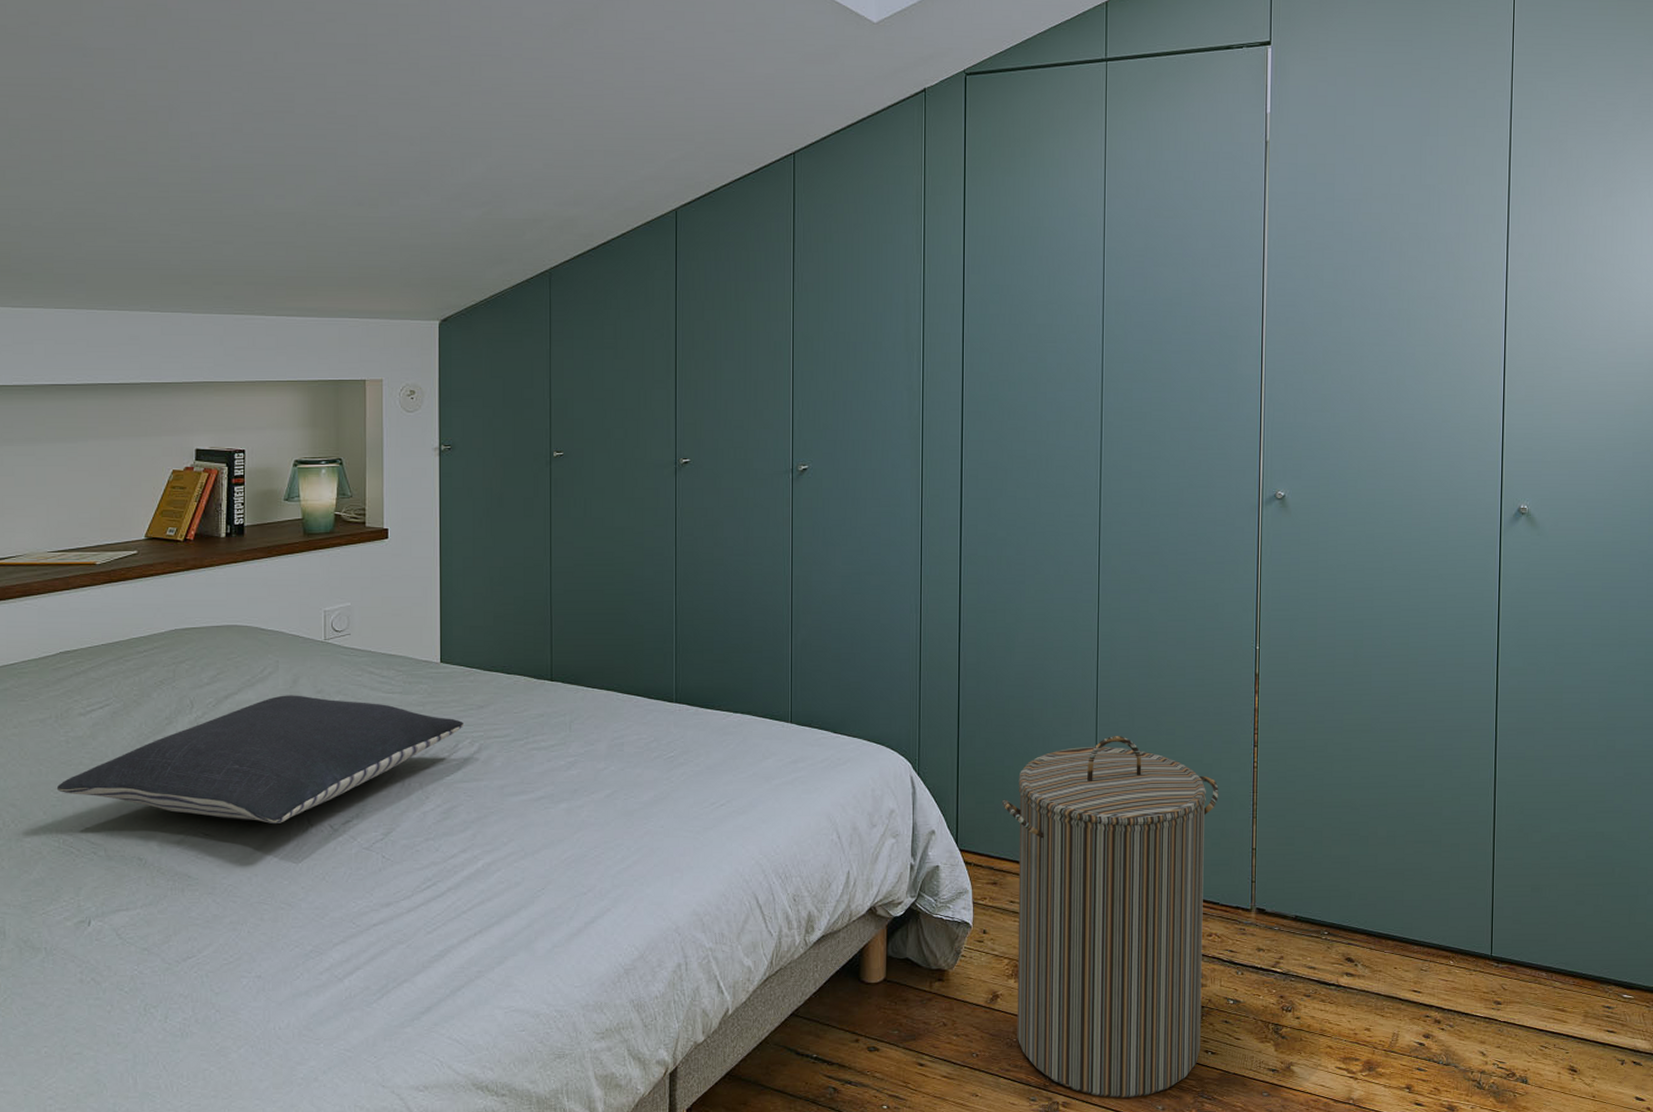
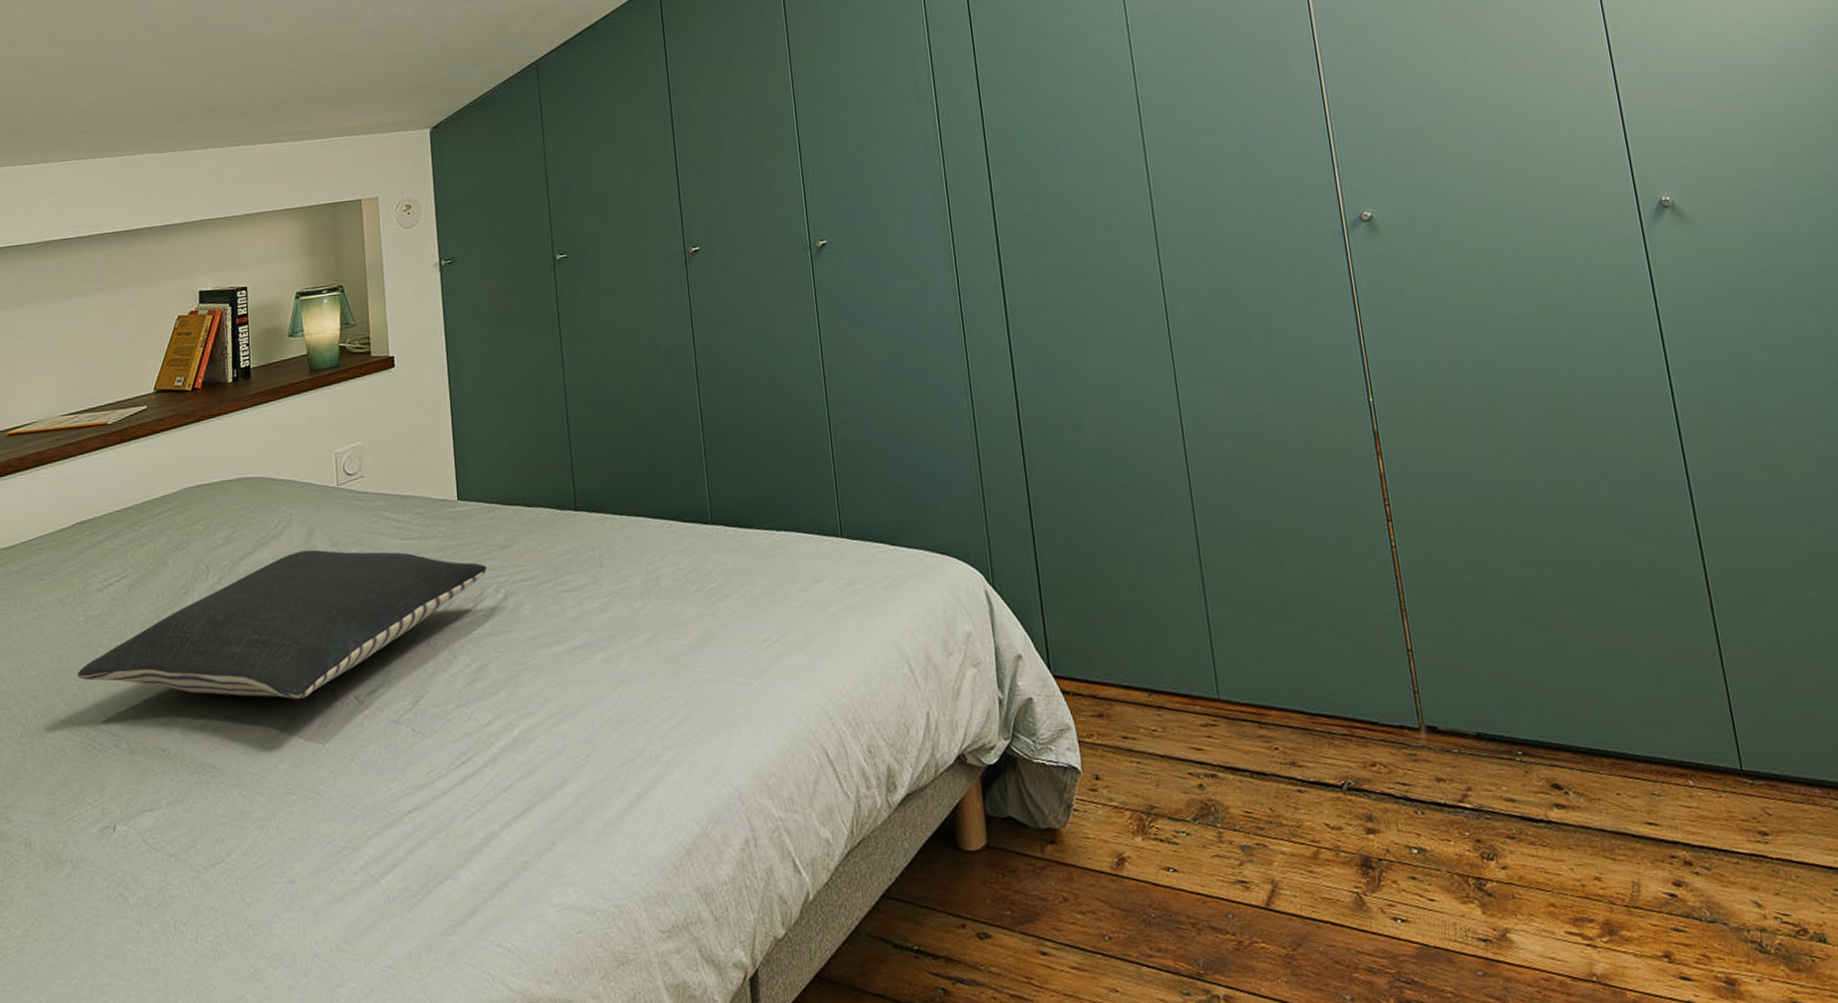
laundry hamper: present [1001,736,1219,1098] -> none [1094,521,1387,987]

